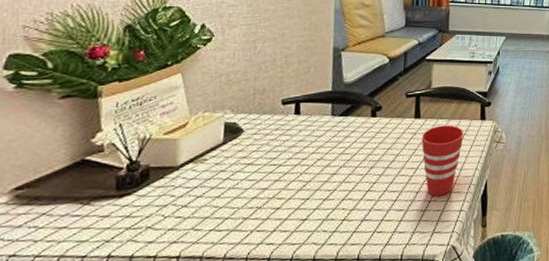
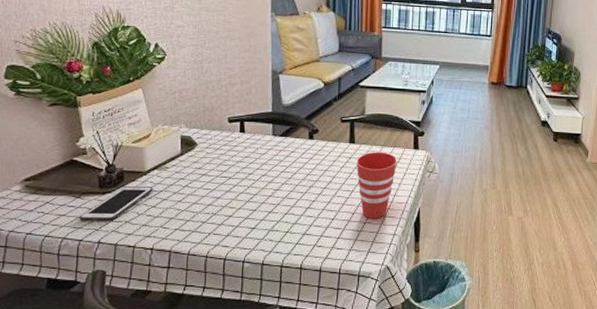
cell phone: none [85,183,186,232] -> present [79,186,154,221]

